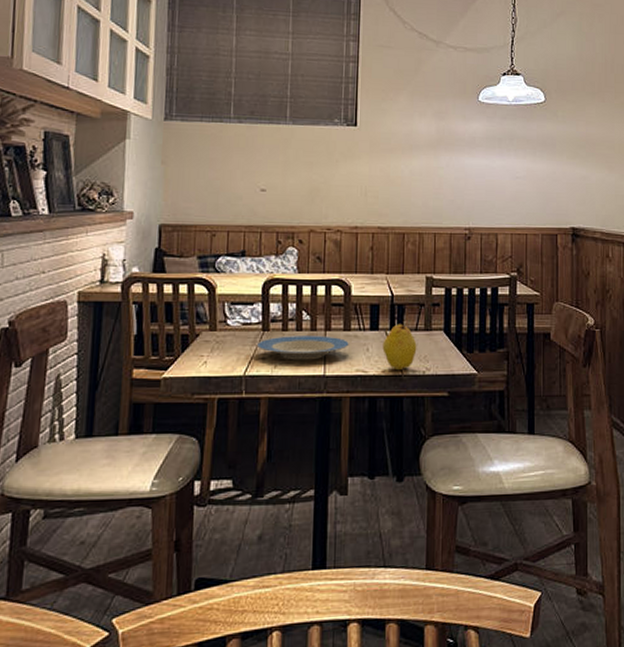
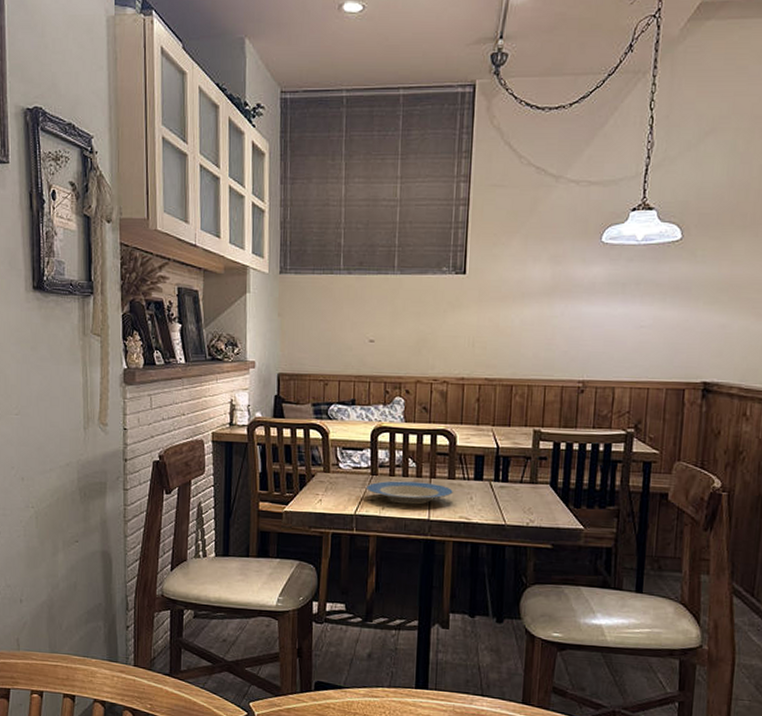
fruit: present [382,324,417,371] -> none [486,475,522,521]

